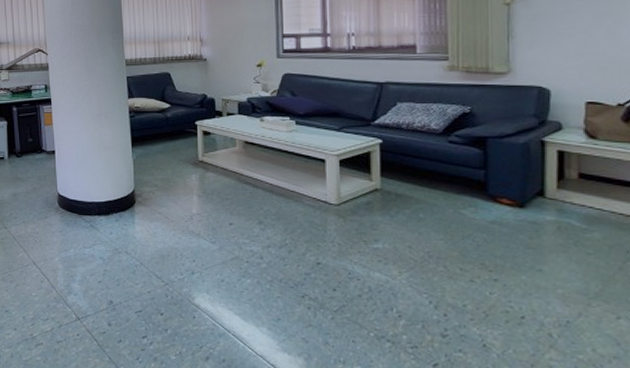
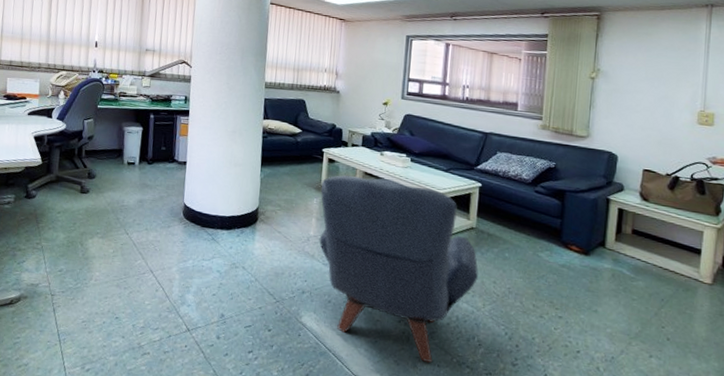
armchair: none [198,146,389,339] -> present [319,175,479,363]

